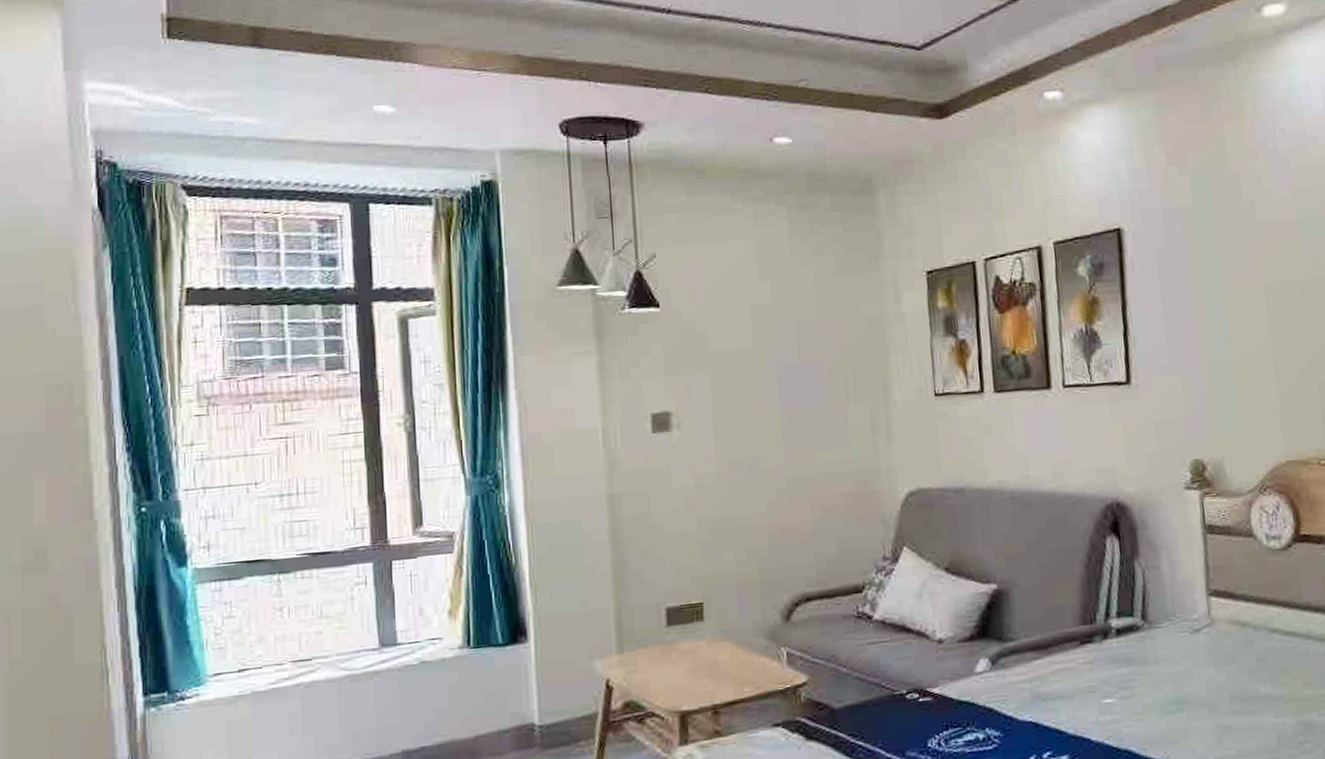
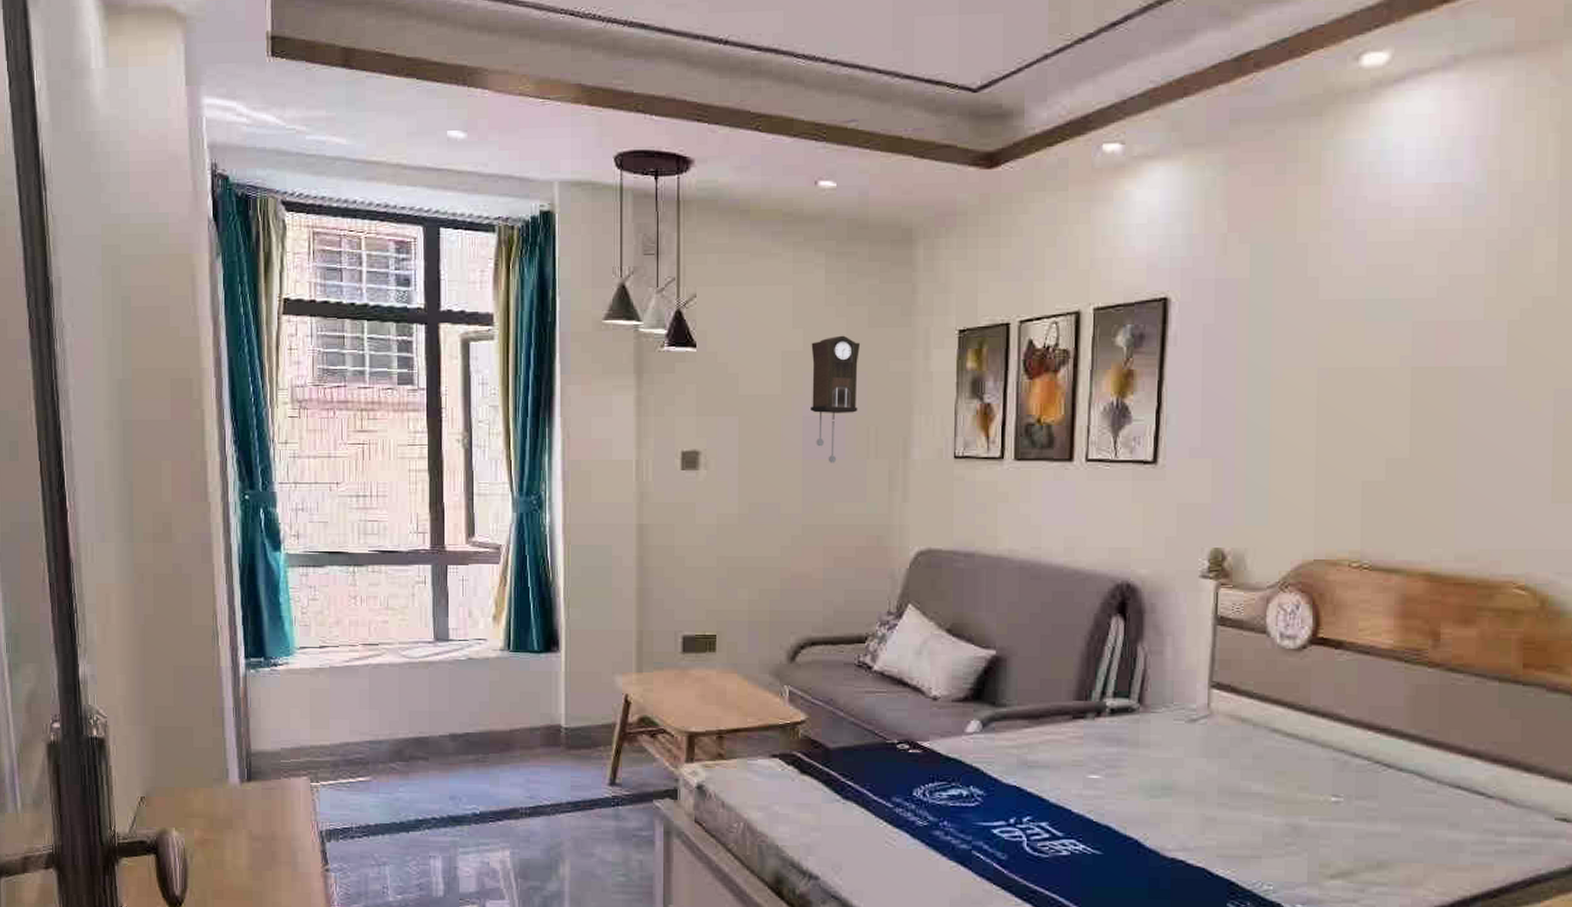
pendulum clock: none [779,284,833,412] -> present [811,335,861,463]

